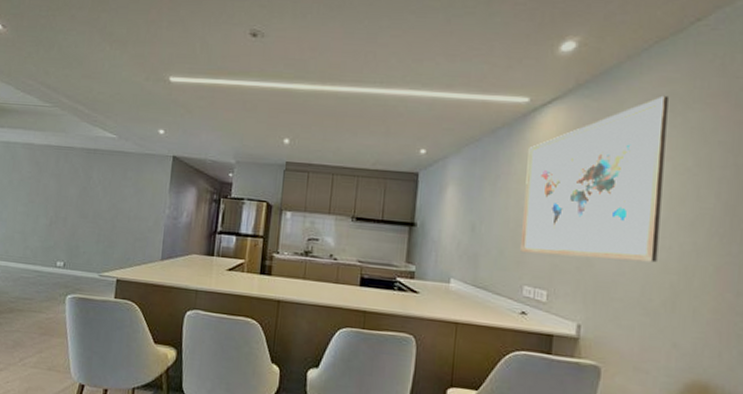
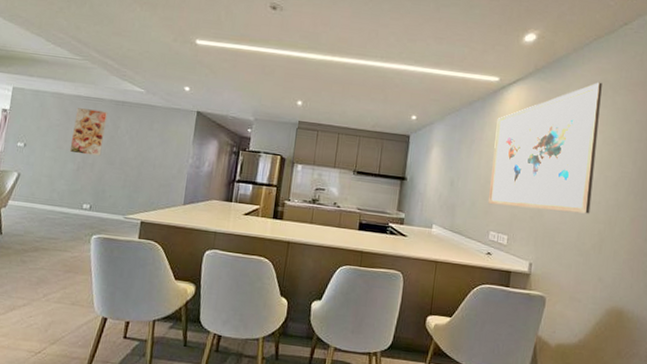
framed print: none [41,158,80,210] -> present [69,108,108,157]

